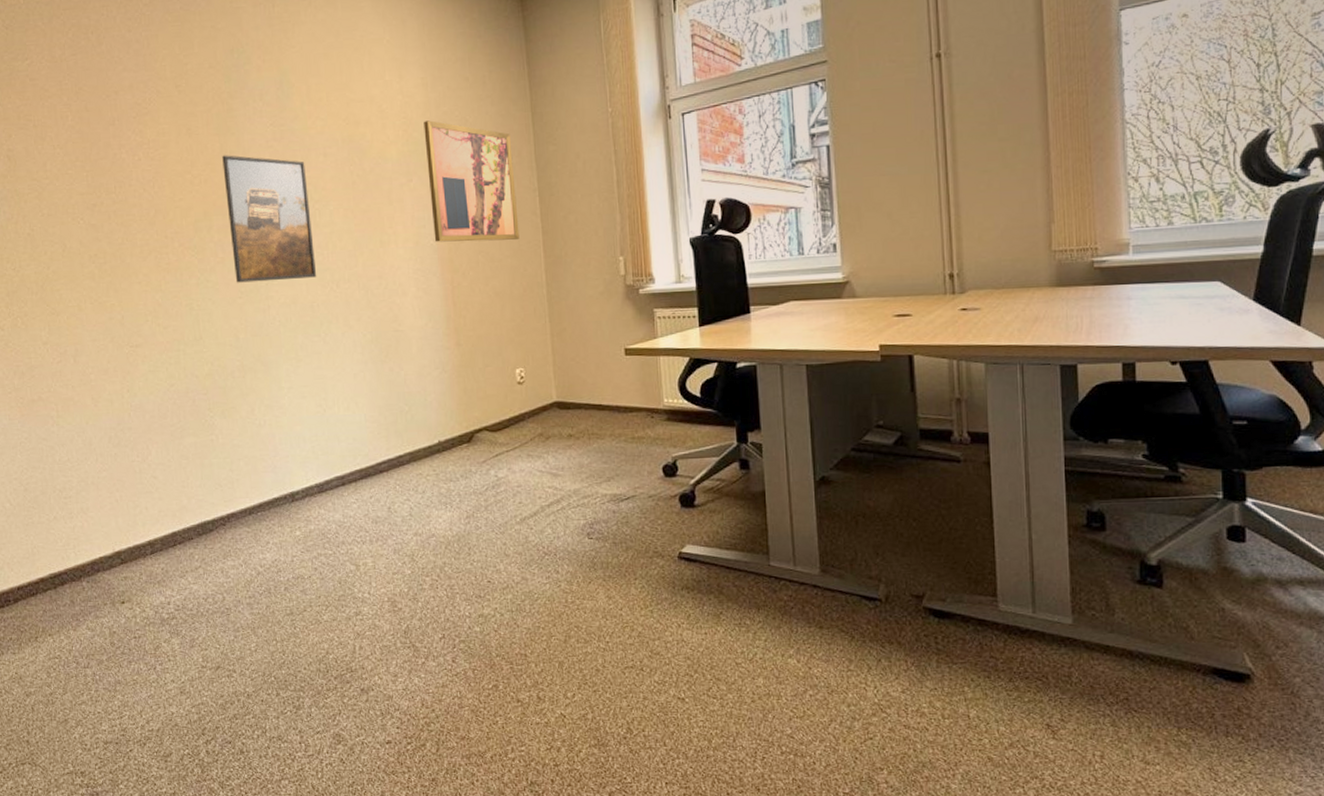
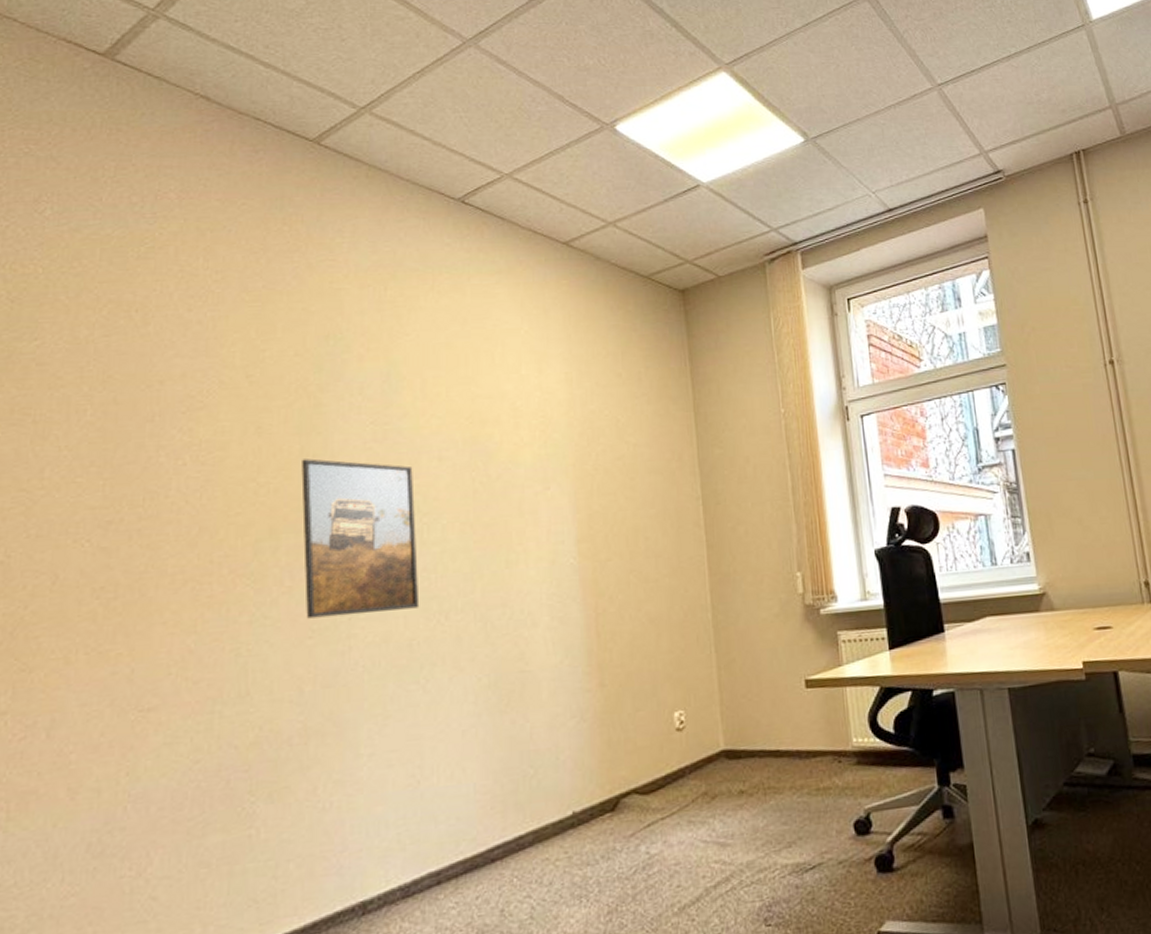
wall art: present [423,120,520,242] -> none [566,420,680,561]

